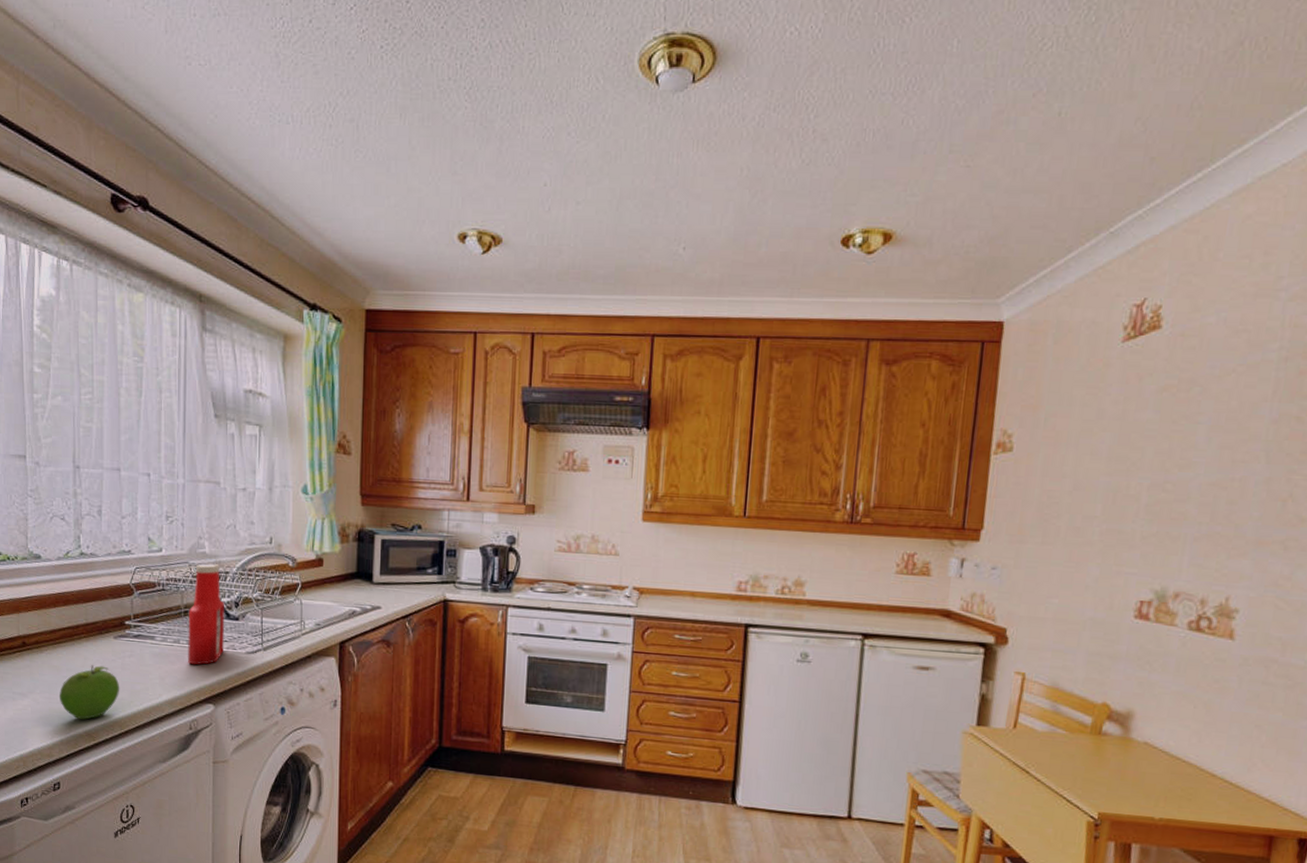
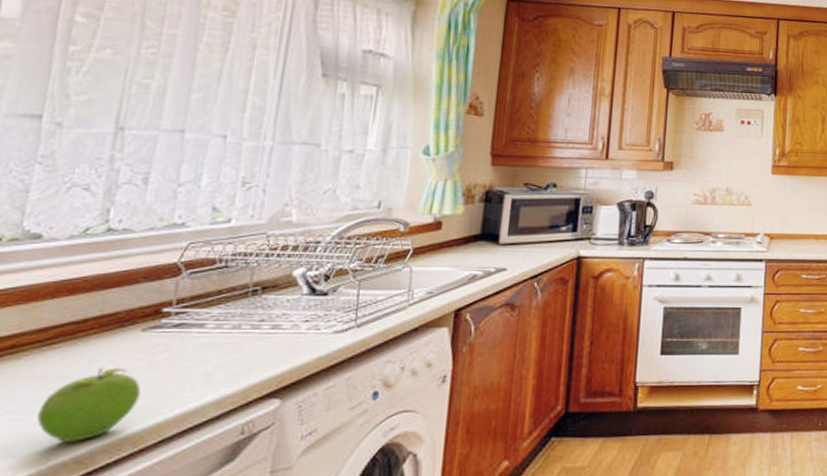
ketchup bottle: present [188,563,224,665] -> none [250,233,310,354]

